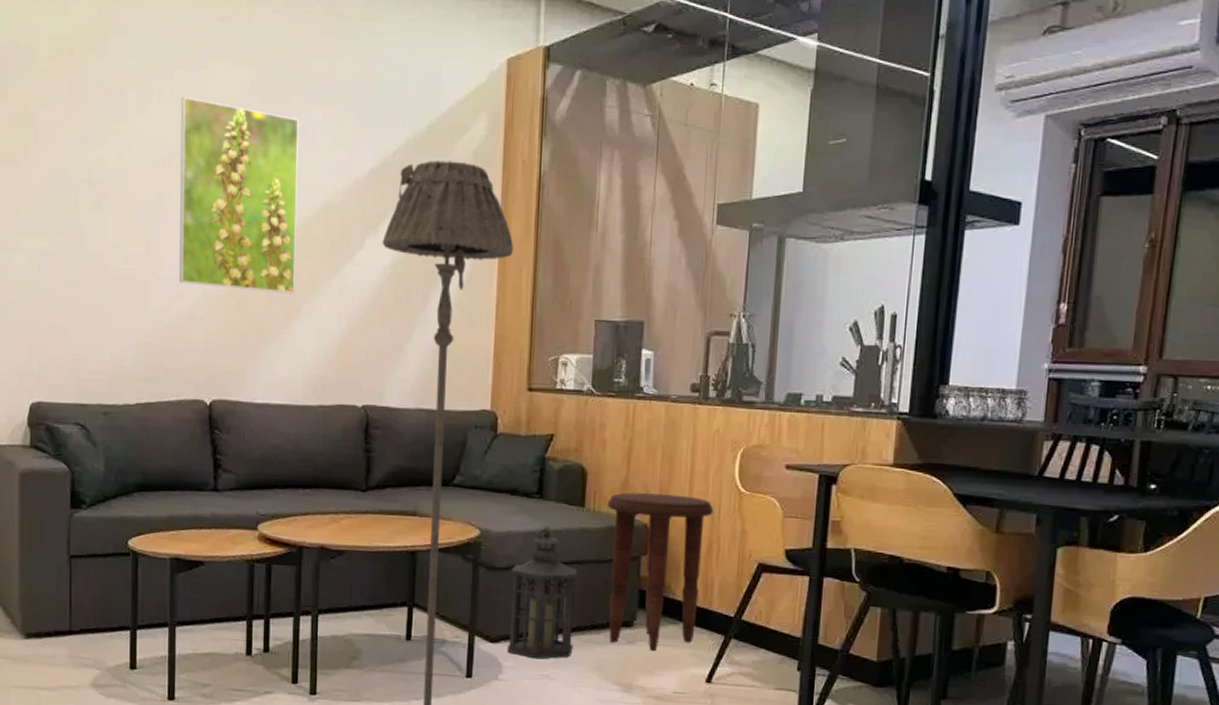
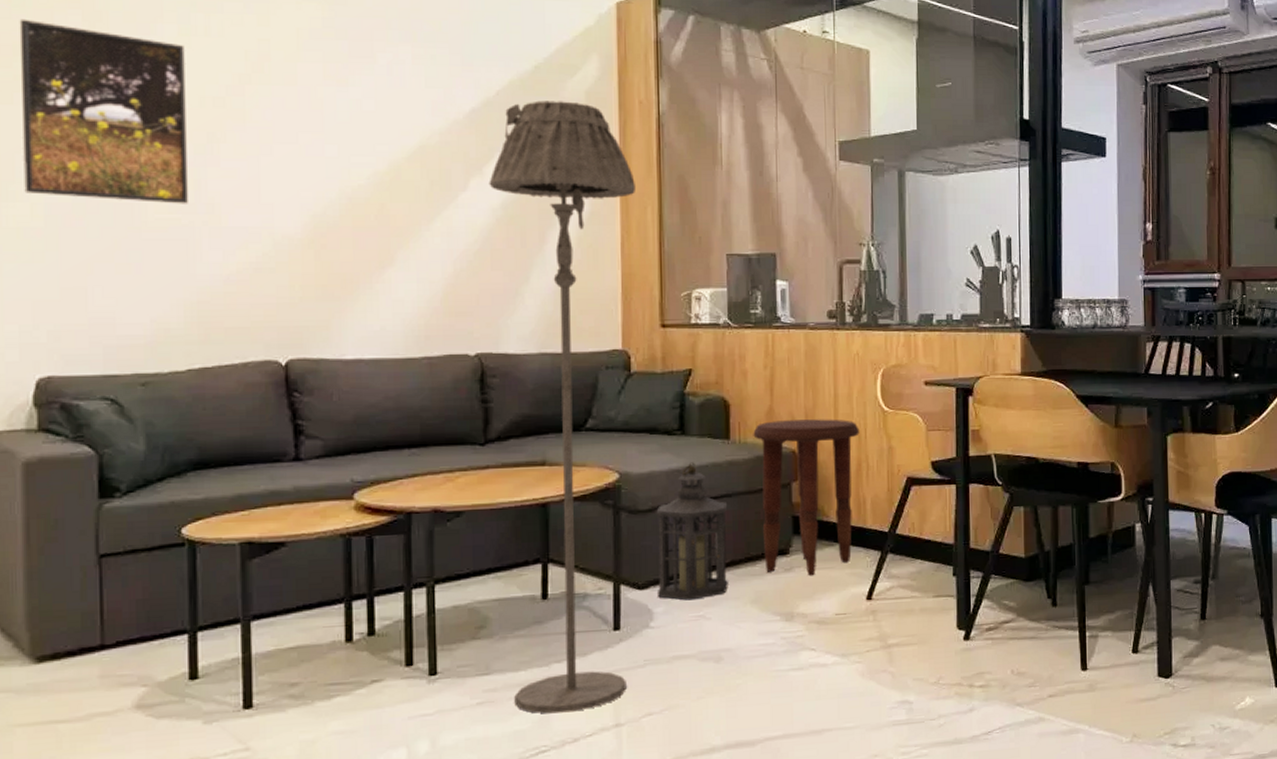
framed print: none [24,89,144,256] -> present [19,18,188,204]
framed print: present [179,97,299,295] -> none [234,32,387,240]

